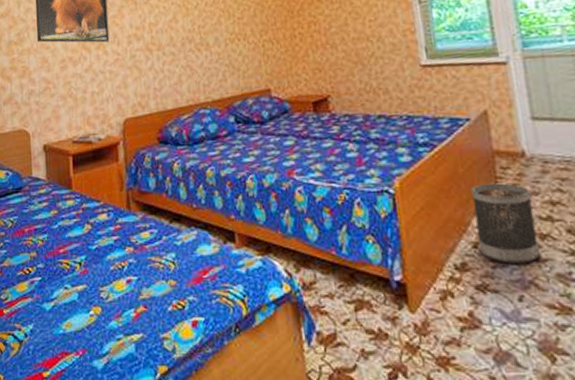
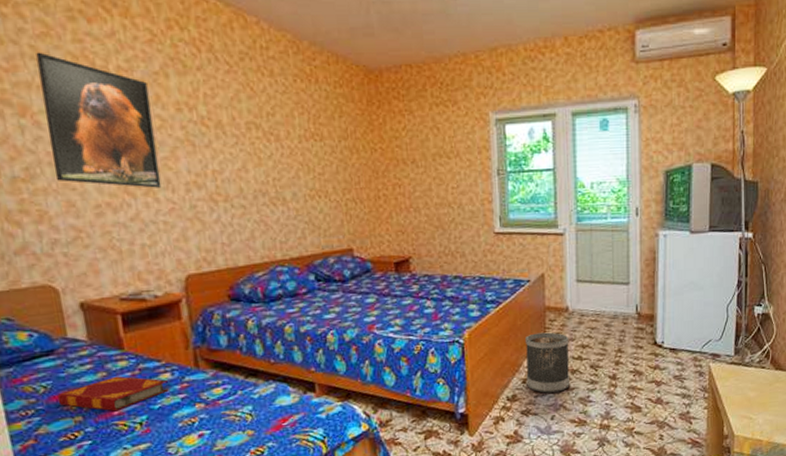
hardback book: none [20,214,105,250] -> present [57,376,169,412]

